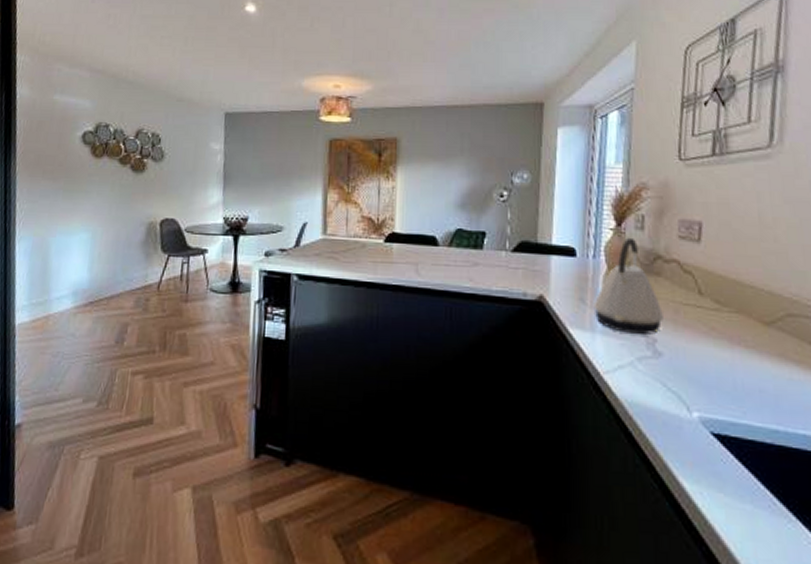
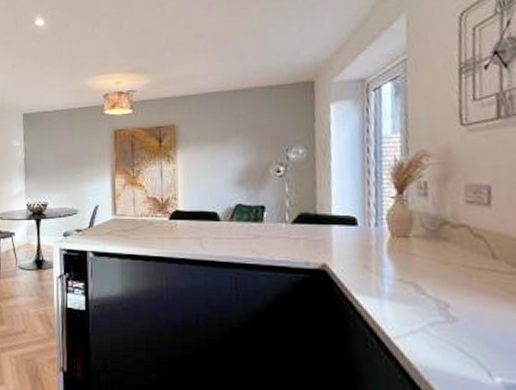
kettle: present [593,237,663,336] -> none [378,204,455,301]

